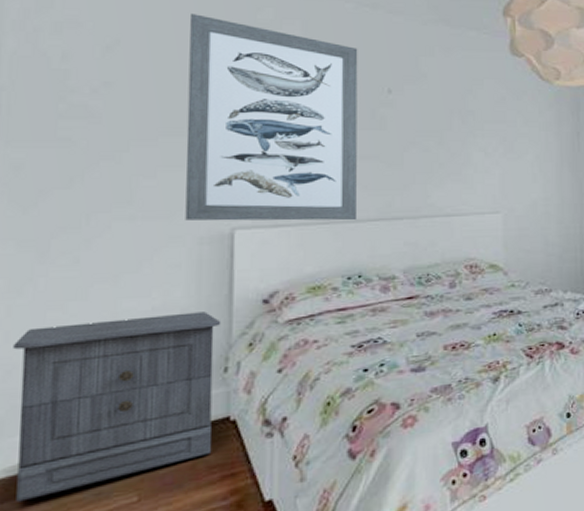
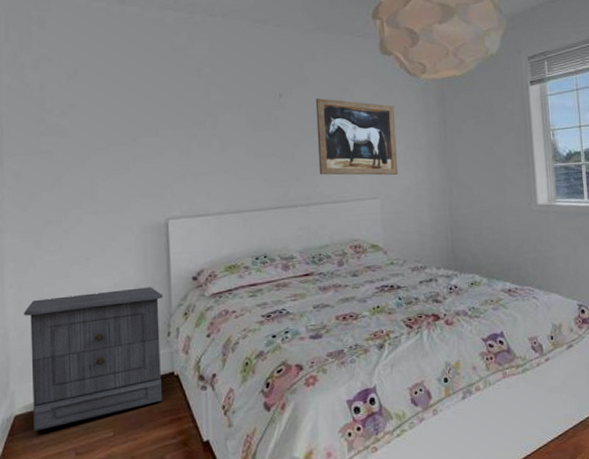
wall art: present [185,14,358,221] -> none [126,43,260,213]
wall art: none [432,98,525,188] -> present [315,98,399,176]

